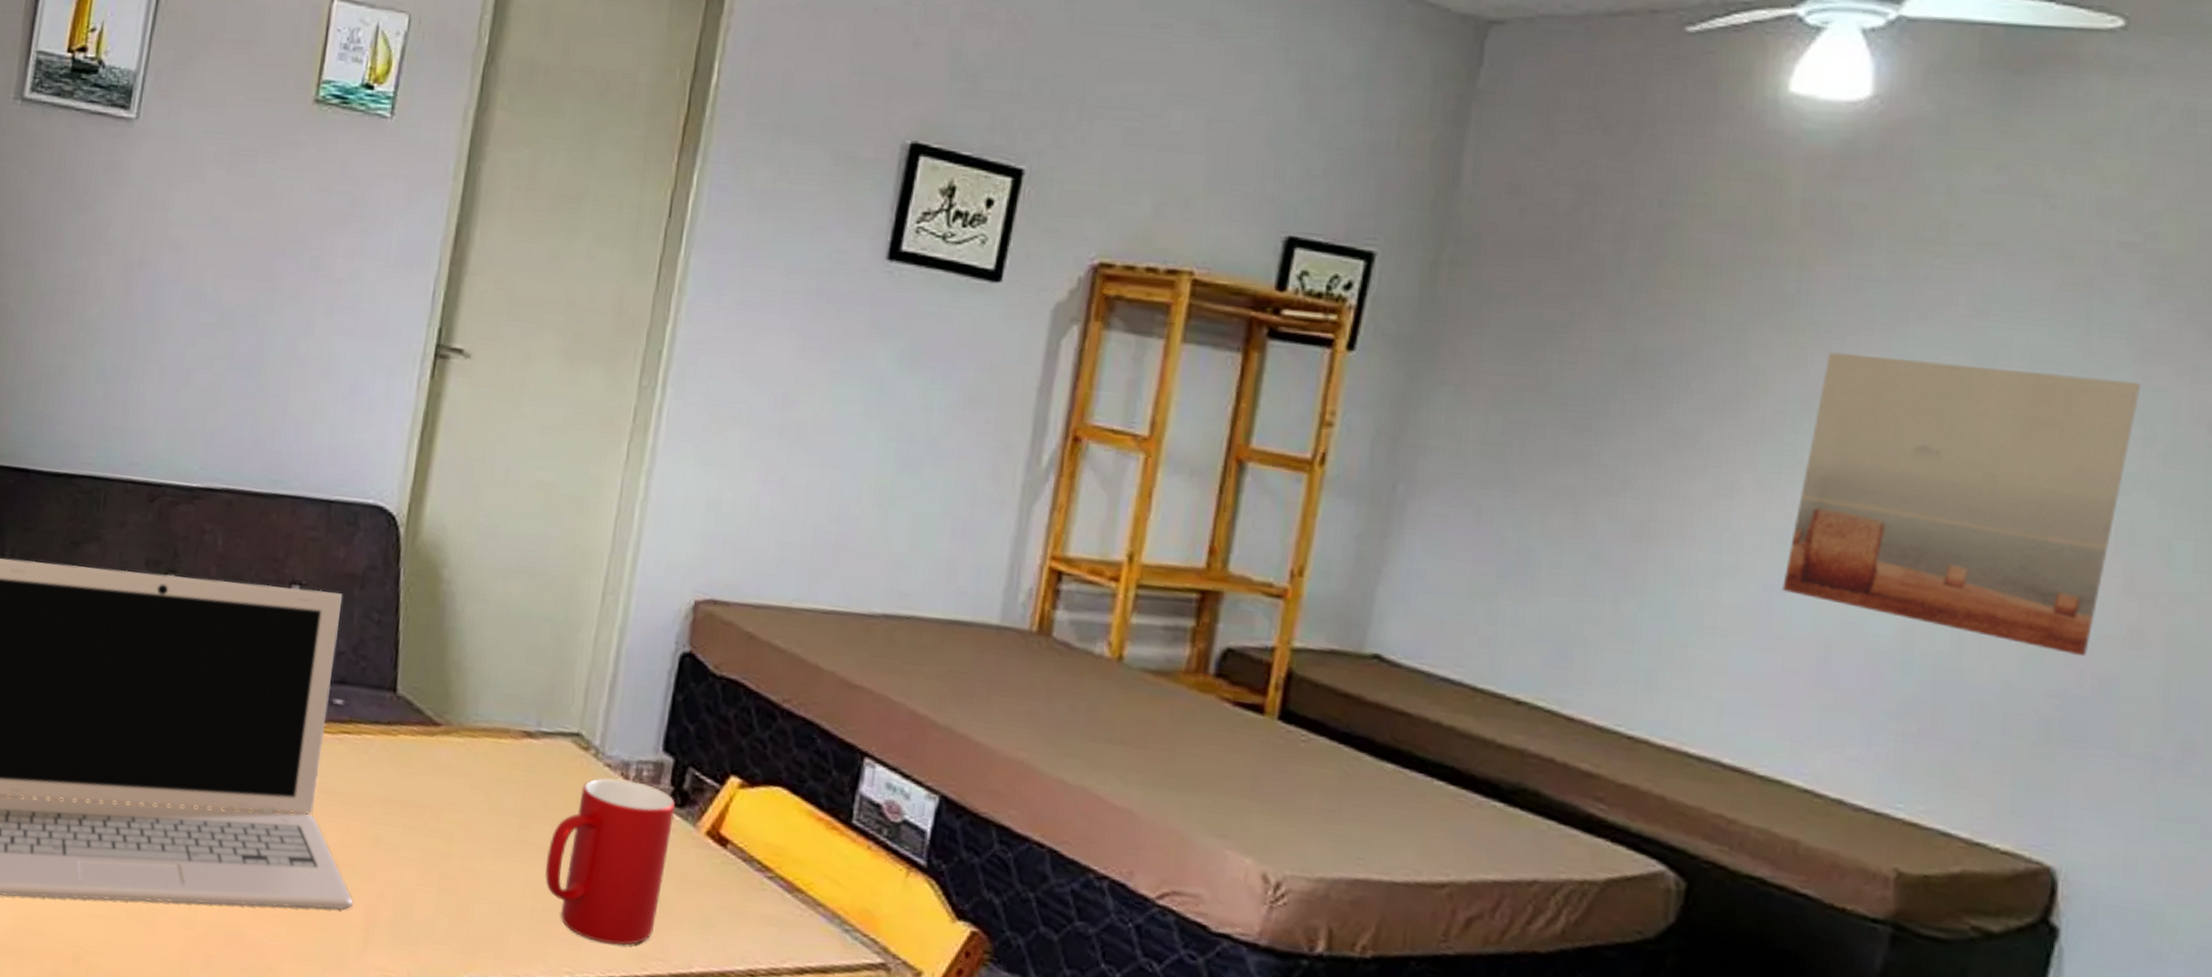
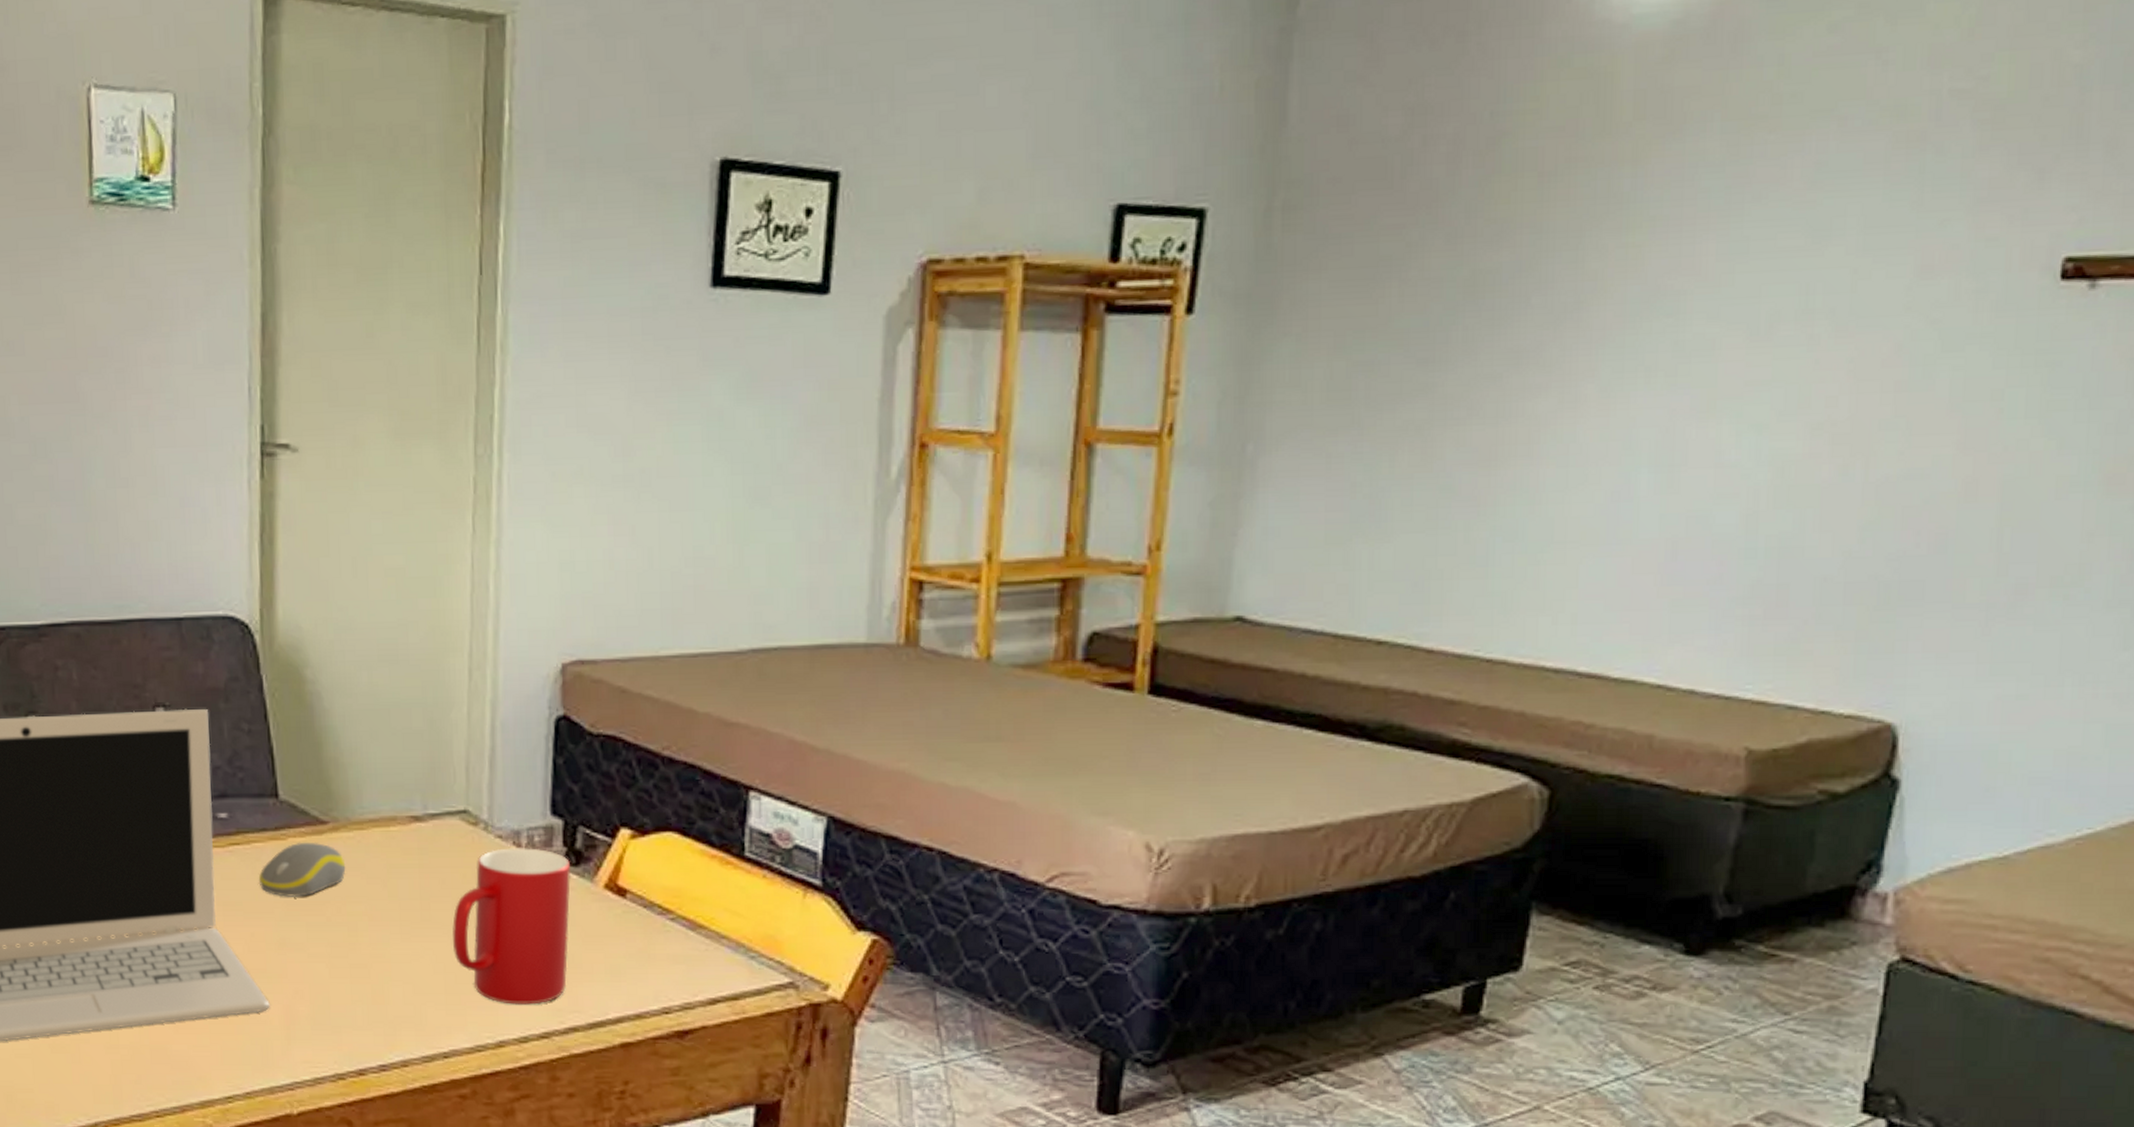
computer mouse: none [362,740,452,797] -> present [258,842,346,897]
wall art: present [1782,351,2142,656] -> none [1629,234,1975,518]

